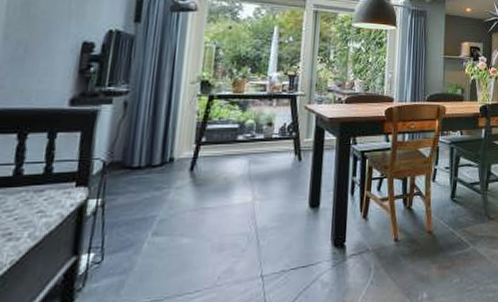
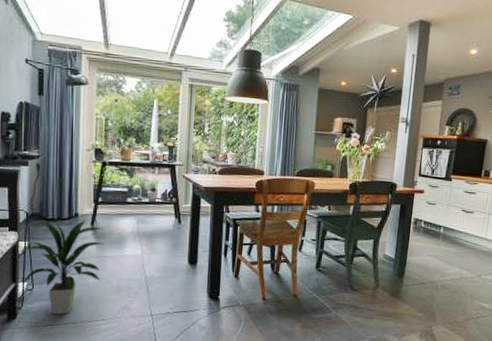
indoor plant: none [84,166,206,293] -> present [20,219,104,315]

